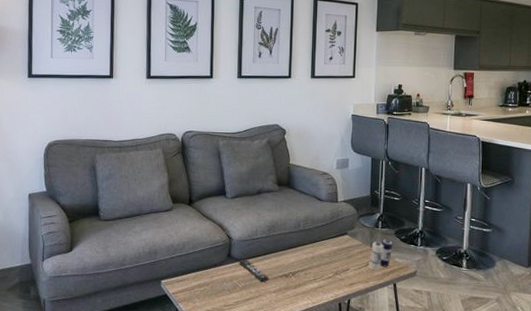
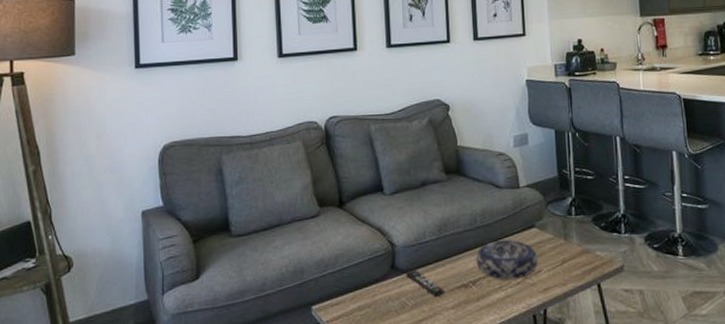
decorative bowl: none [296,242,347,274] -> present [475,239,538,280]
candle: present [369,239,393,271] -> none [564,228,592,270]

